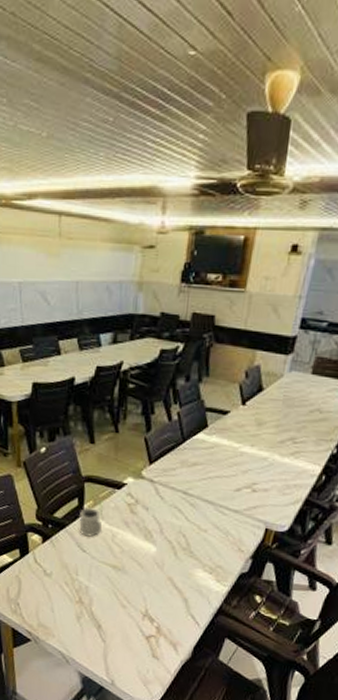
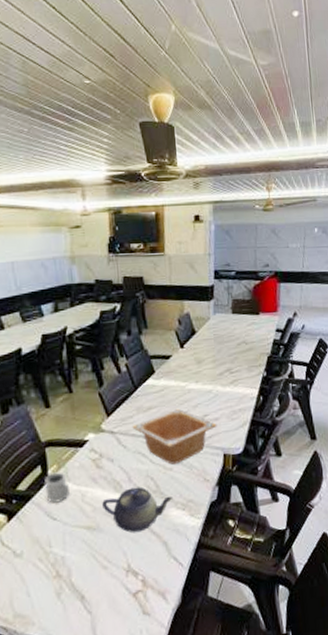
teapot: none [130,539,202,584] -> present [102,487,173,533]
serving bowl: none [173,469,265,527] -> present [132,408,217,465]

